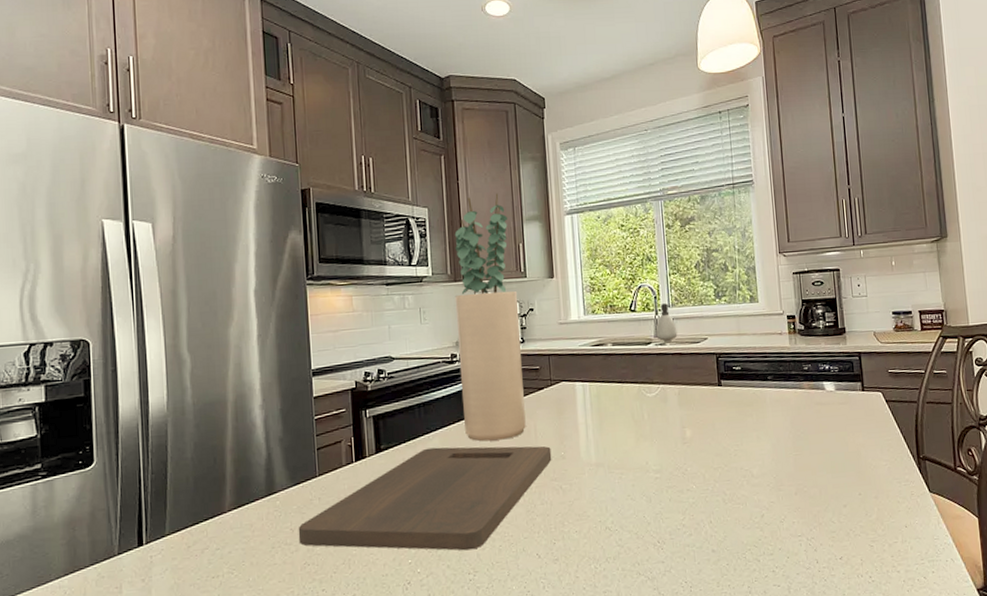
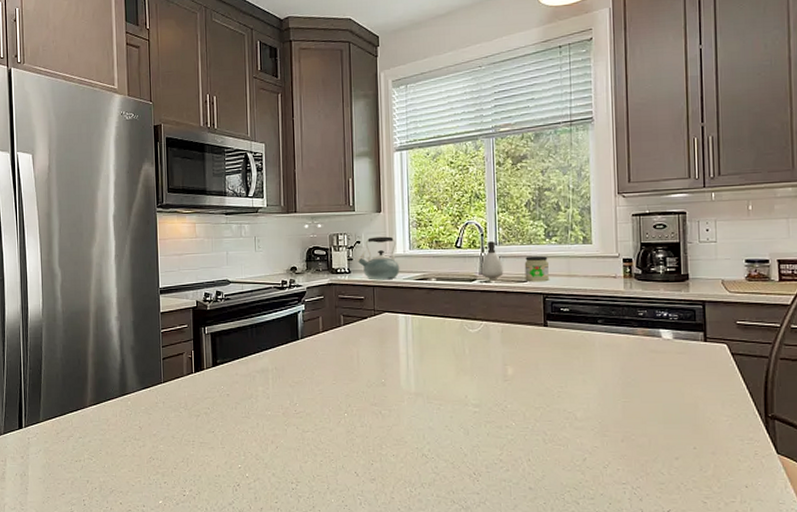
cutting board: present [298,446,552,551] -> none [145,365,373,462]
vase: present [454,193,526,442] -> none [287,129,349,364]
kettle: none [529,302,576,349] -> present [356,236,400,280]
jar: none [697,316,721,343] -> present [524,256,549,282]

